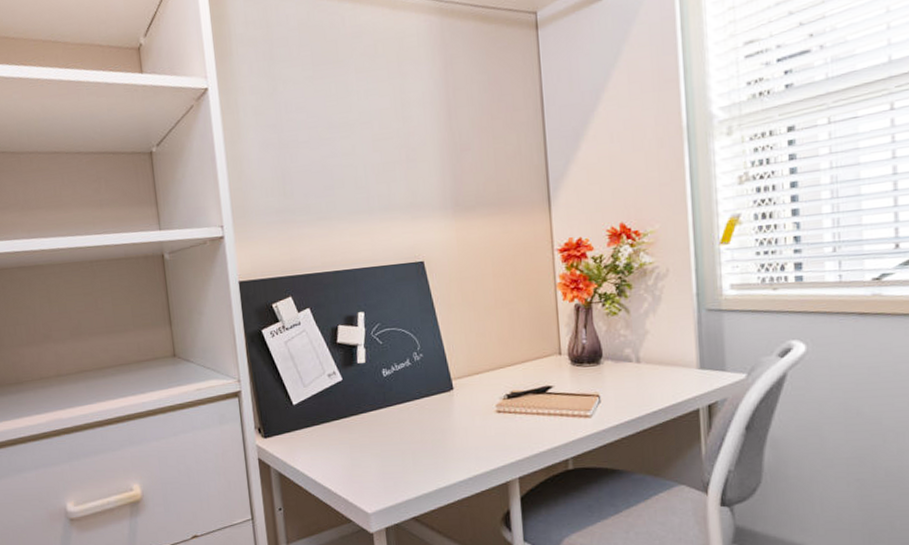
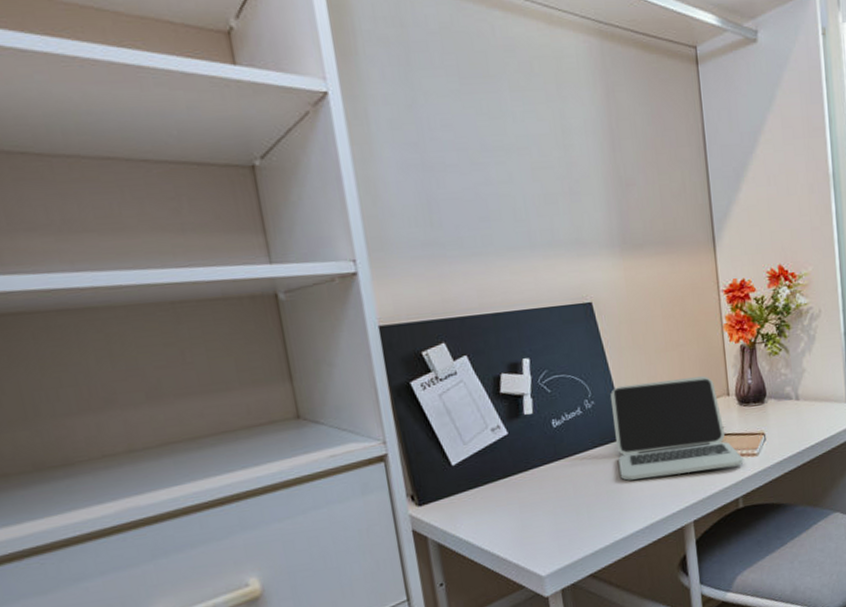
laptop: none [439,334,575,432] -> present [610,376,744,481]

